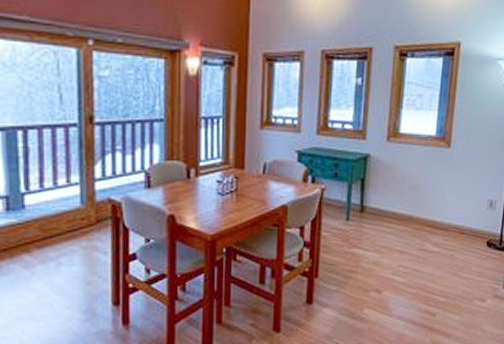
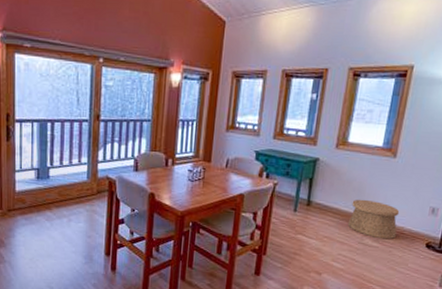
basket: none [407,198,458,242] -> present [348,199,400,240]

